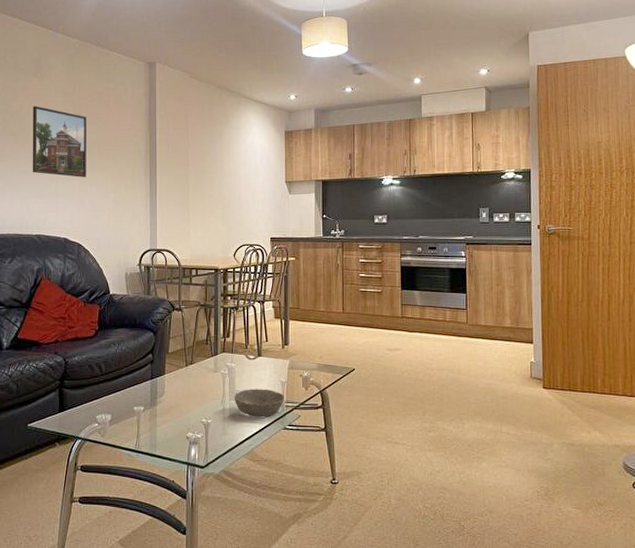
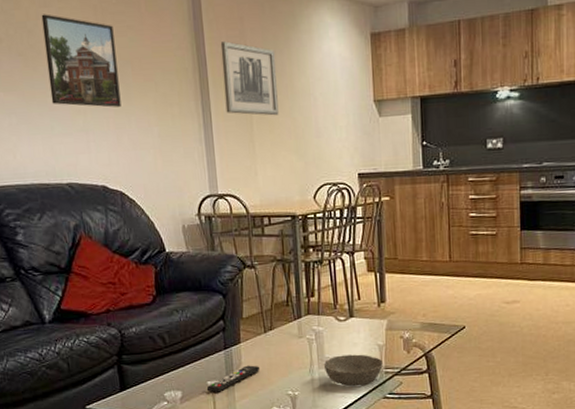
remote control: none [134,394,180,417] -> present [207,365,260,392]
wall art: none [168,132,211,190] -> present [220,41,279,116]

